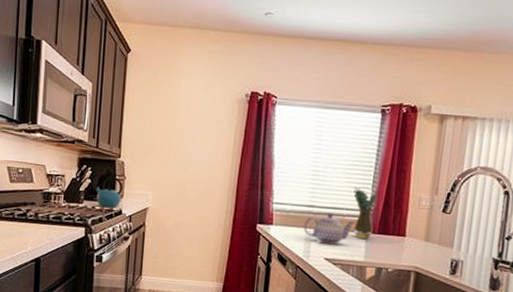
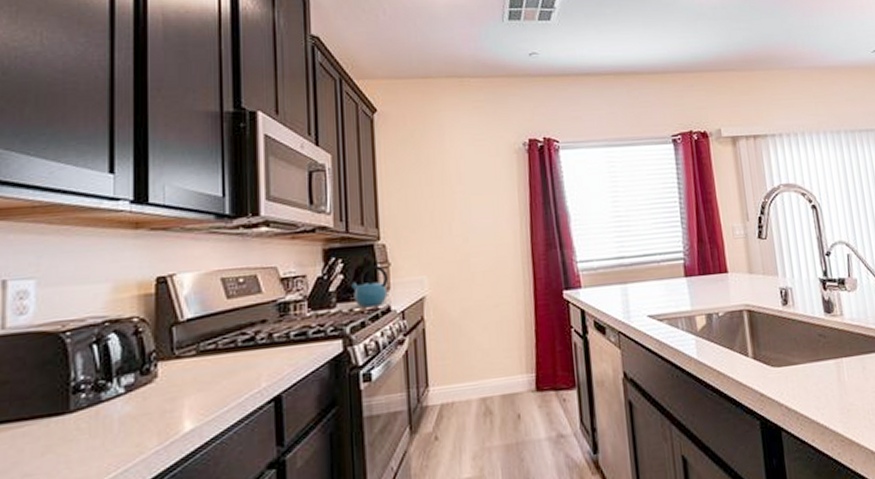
teapot: present [303,213,354,245] -> none [616,261,671,299]
vase: present [353,187,378,240] -> none [663,227,693,285]

